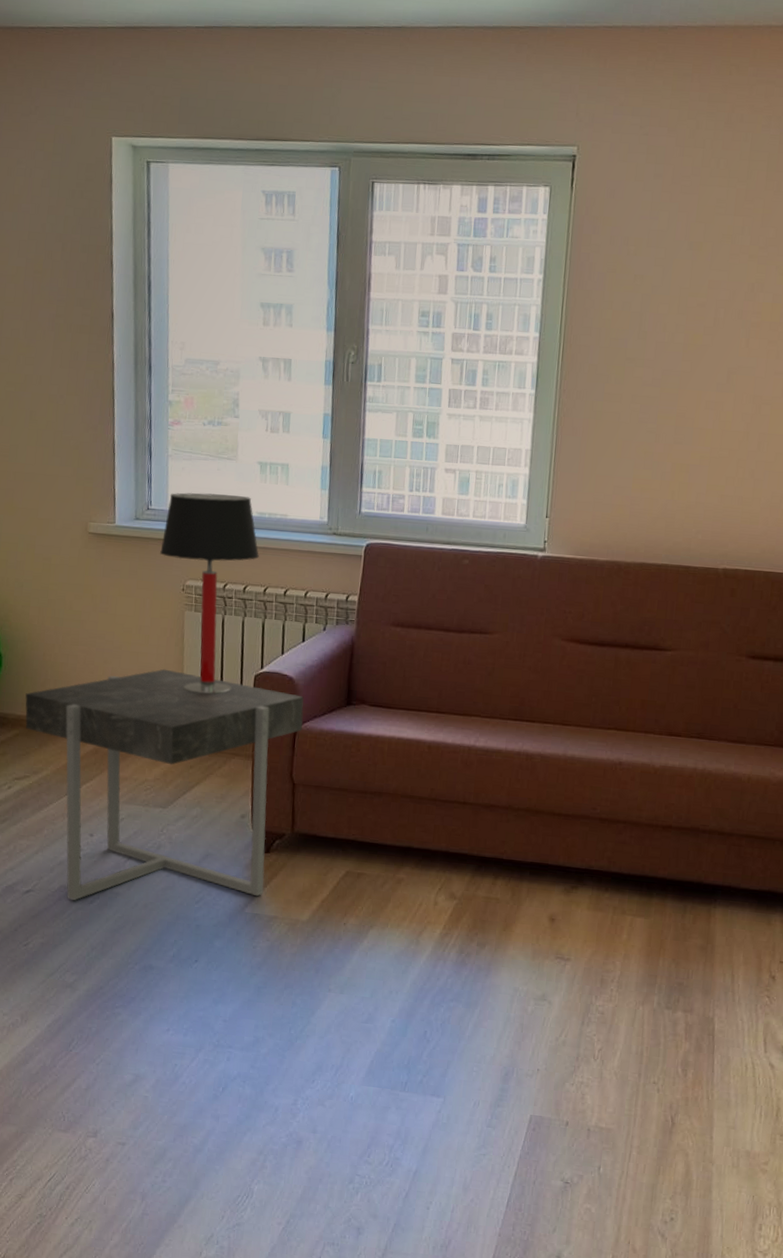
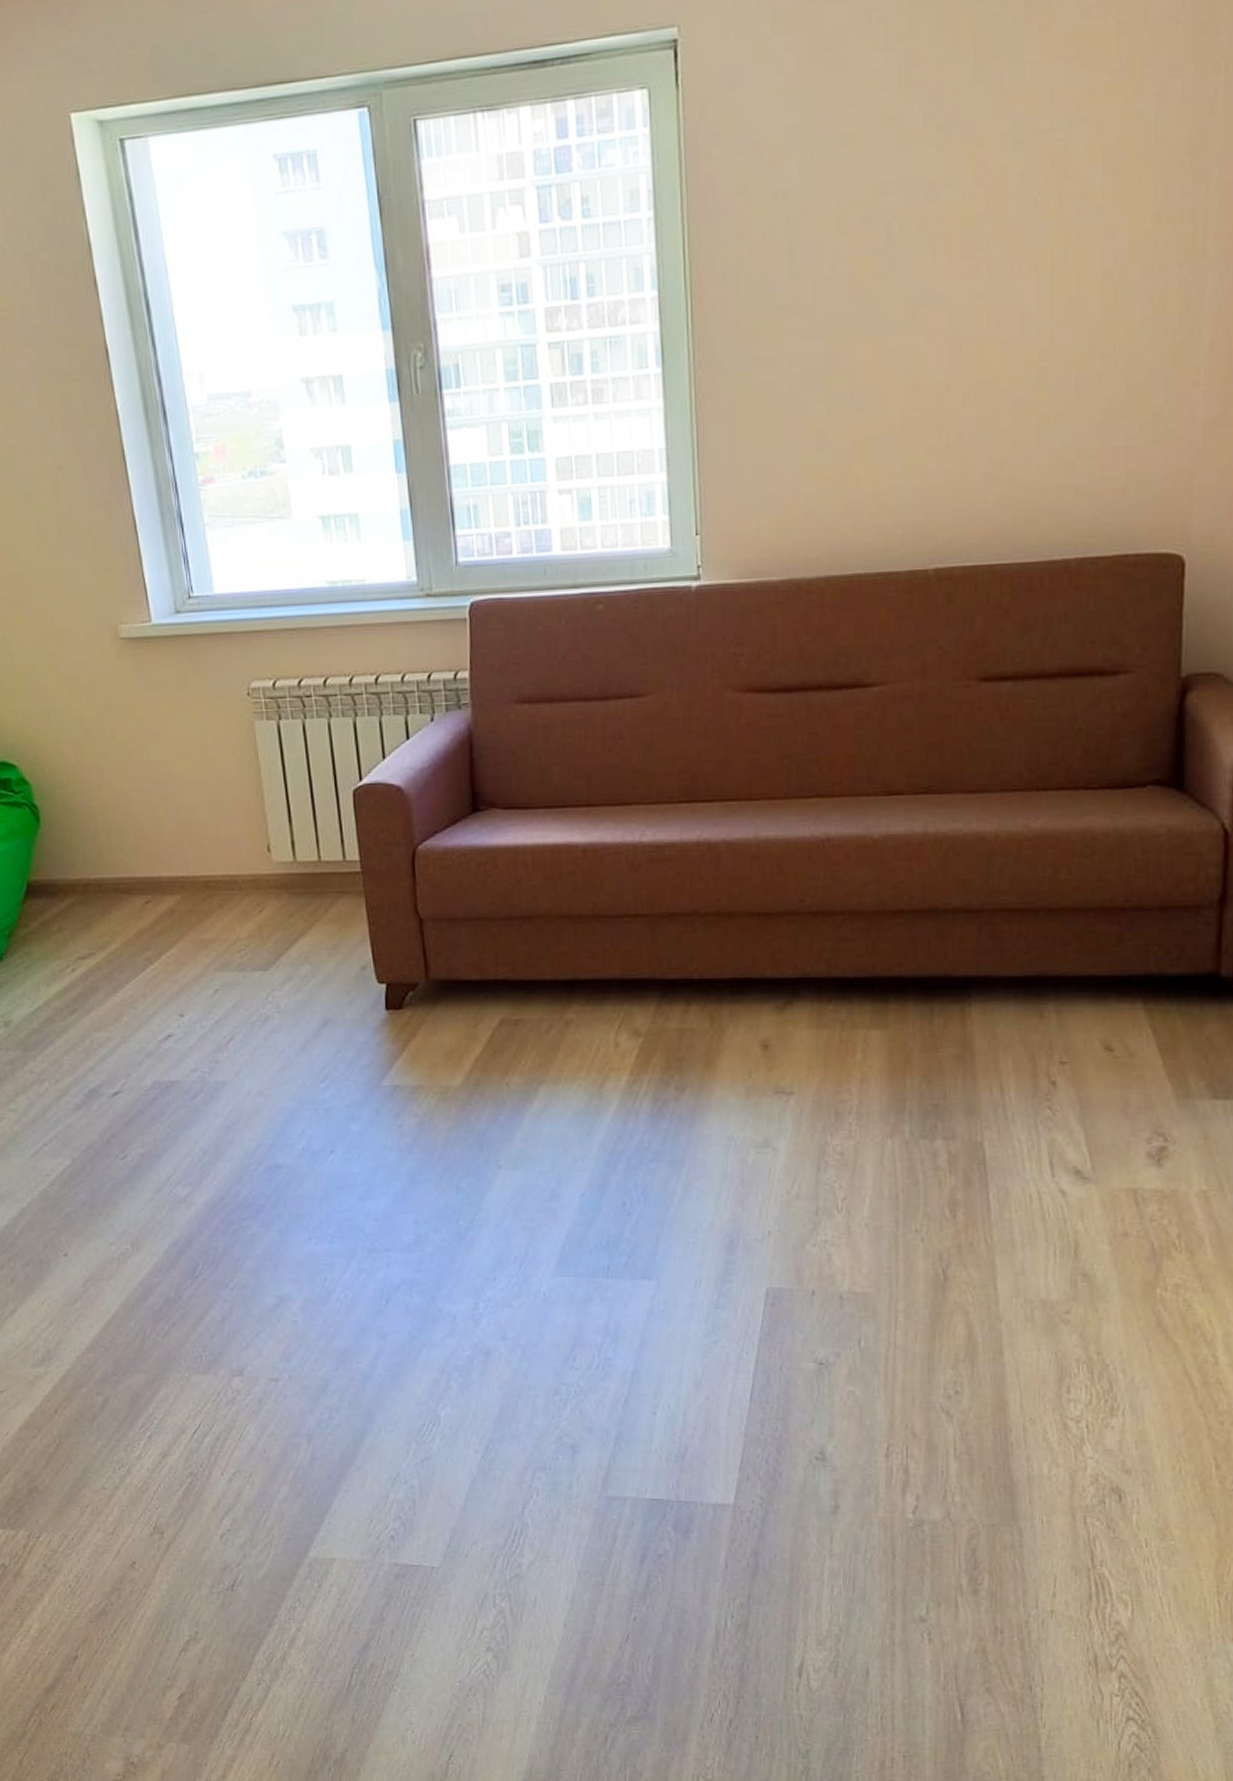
side table: present [25,669,304,900] -> none [75,797,423,1097]
table lamp: present [160,492,259,694] -> none [212,563,337,823]

